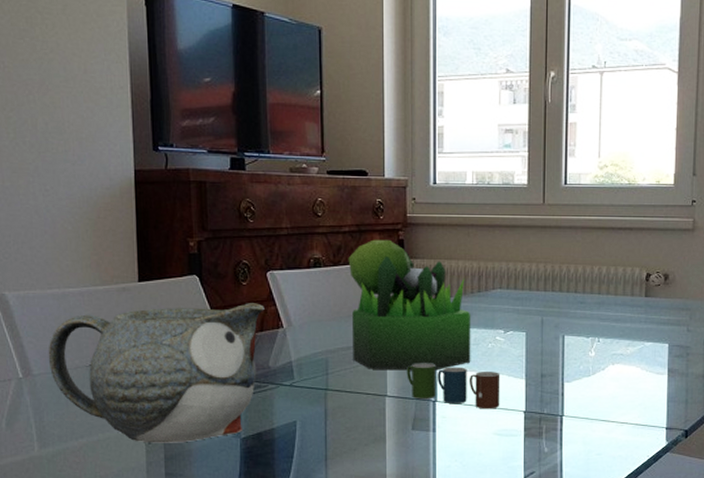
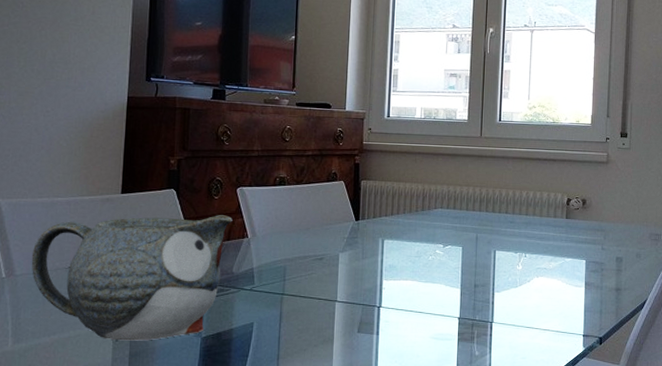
plant: present [348,239,471,371] -> none [308,162,415,279]
cup: present [407,363,500,409] -> none [355,272,439,315]

